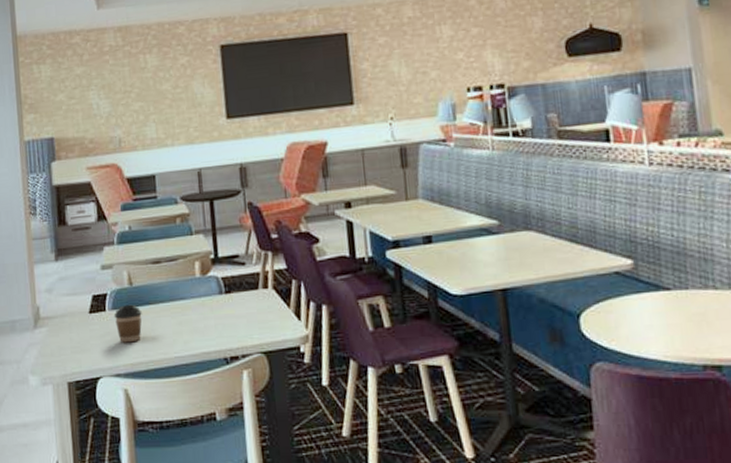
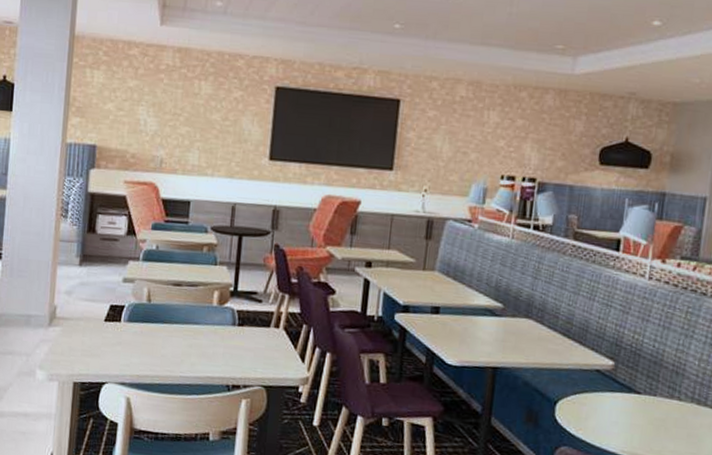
coffee cup: present [114,304,142,343] -> none [128,319,156,356]

